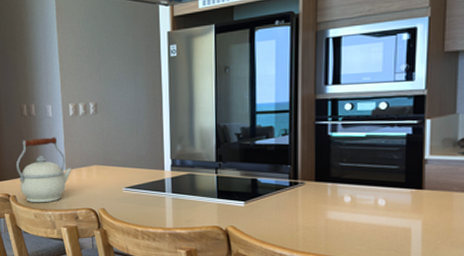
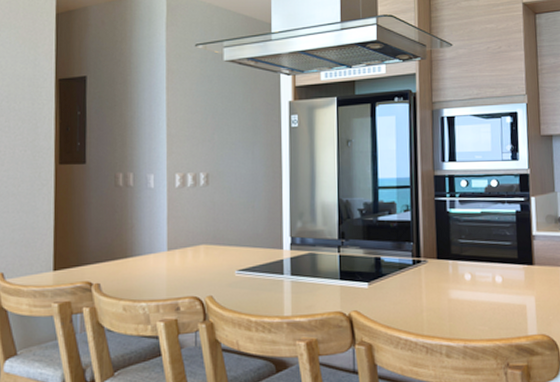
kettle: present [15,137,72,203] -> none [103,212,175,293]

